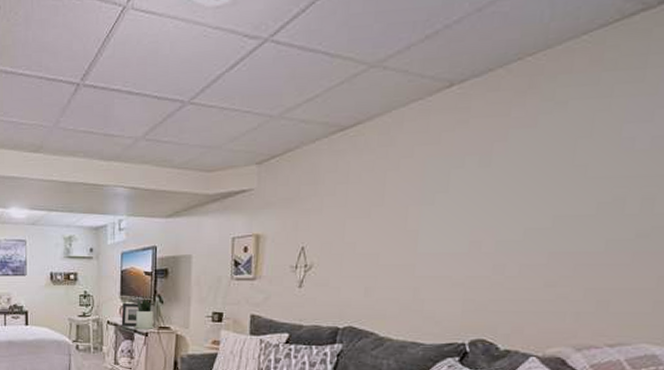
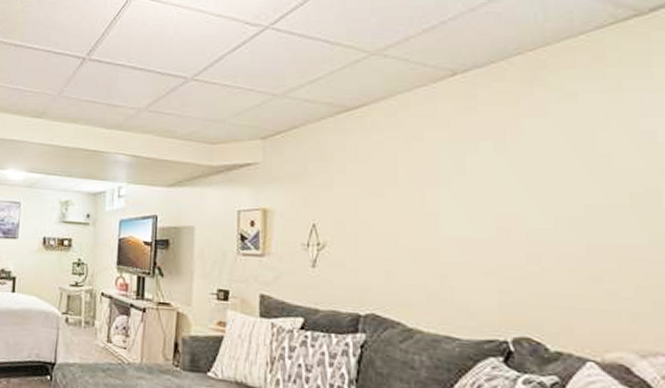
picture frame: present [121,303,152,327] -> none [116,274,150,301]
planter: present [133,297,155,330] -> none [130,269,154,305]

